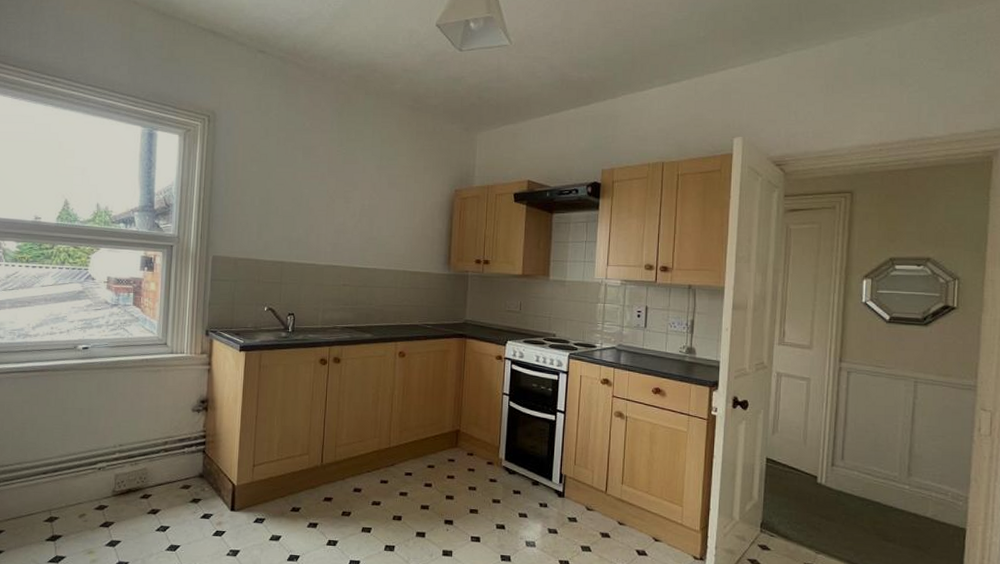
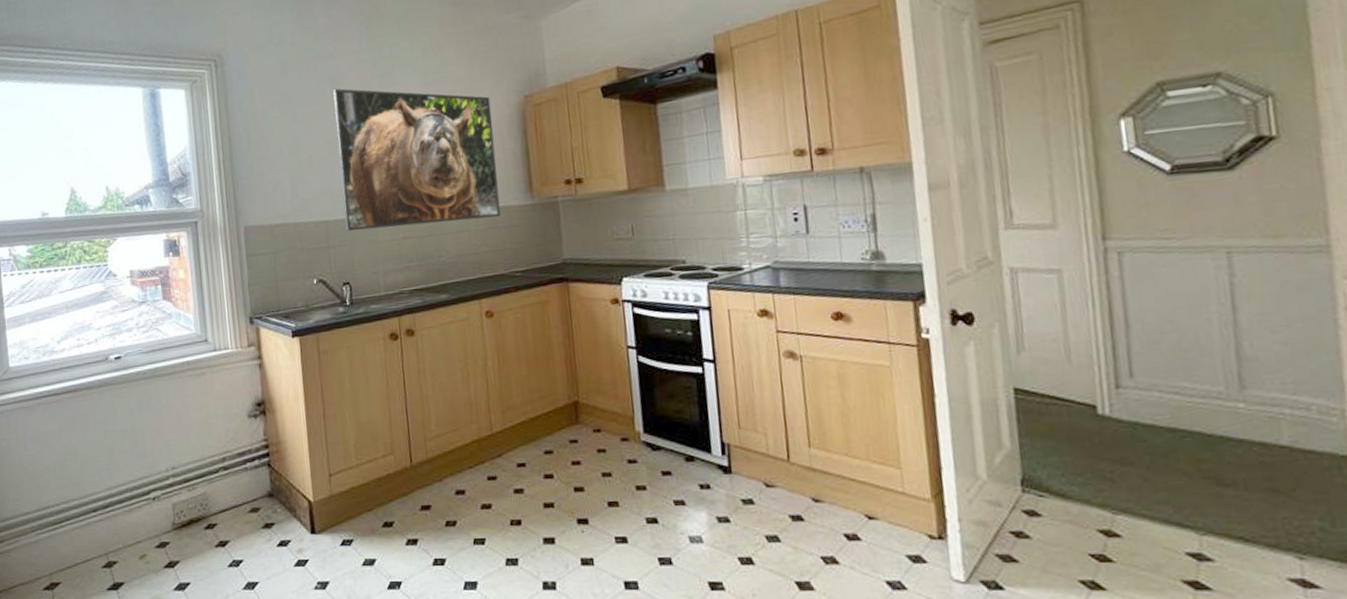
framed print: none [298,157,428,280] -> present [333,88,501,232]

